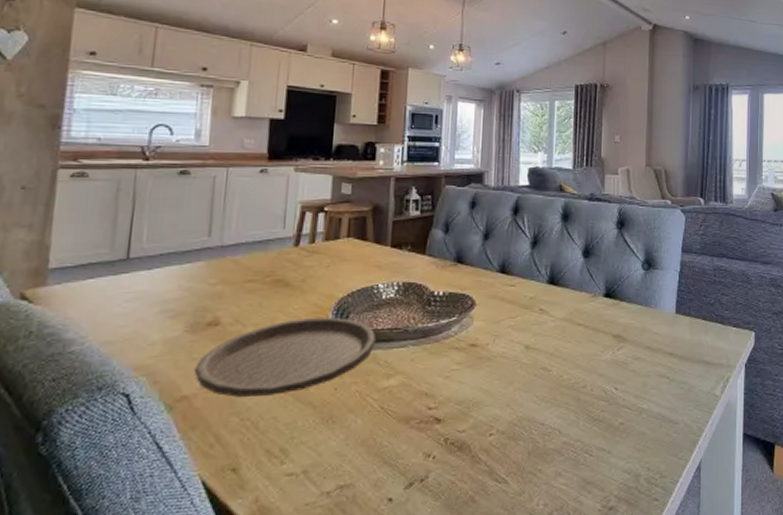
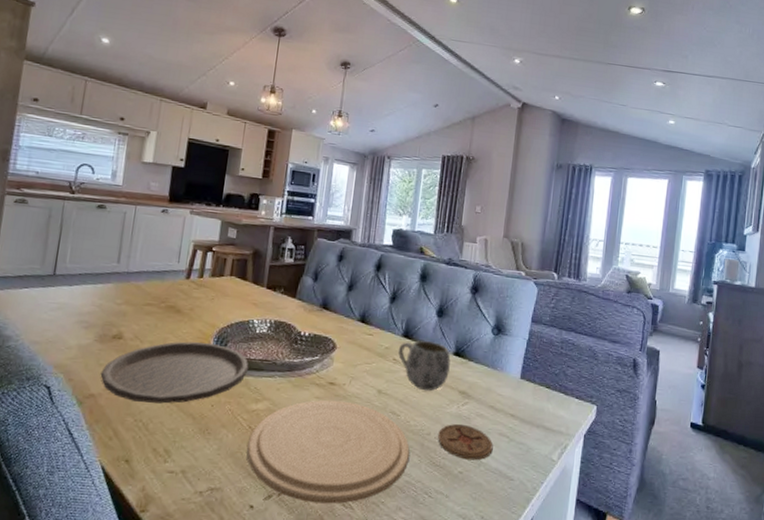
plate: none [380,363,565,484] -> present [247,400,410,504]
mug: none [544,285,601,340] -> present [397,340,451,392]
coaster: none [595,370,654,409] -> present [438,423,493,461]

